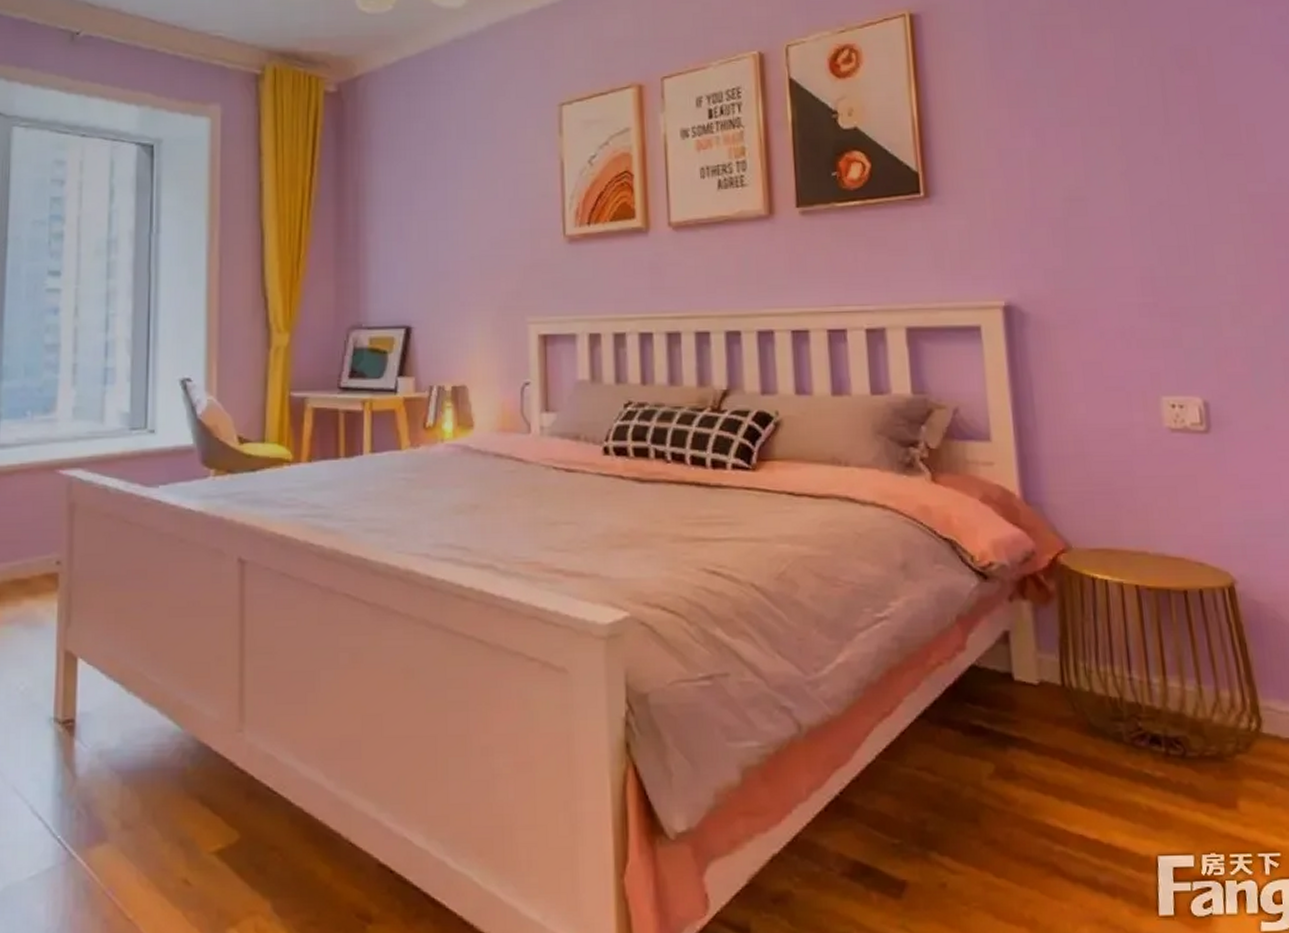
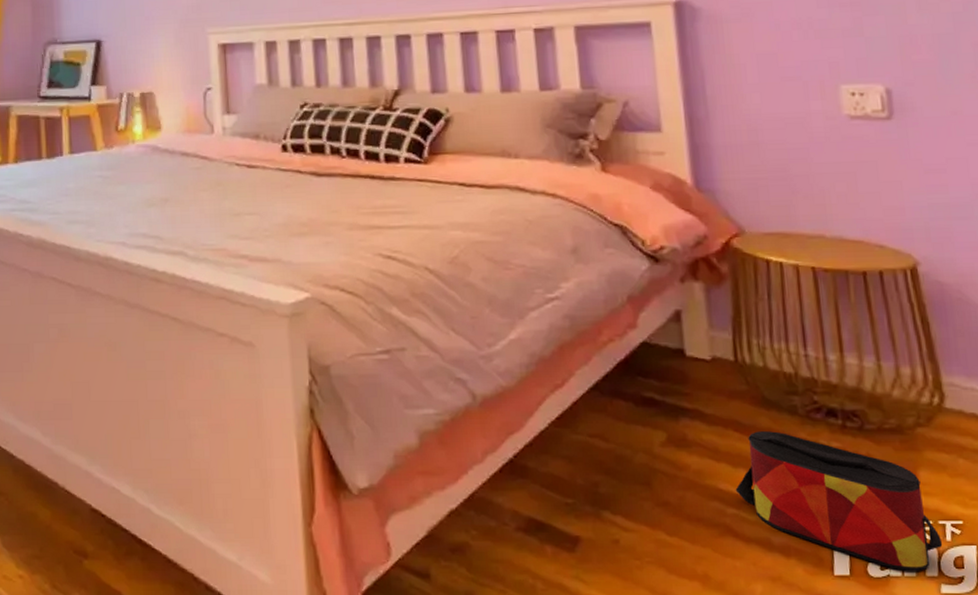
bag: none [1062,760,1262,910] -> present [735,431,943,572]

